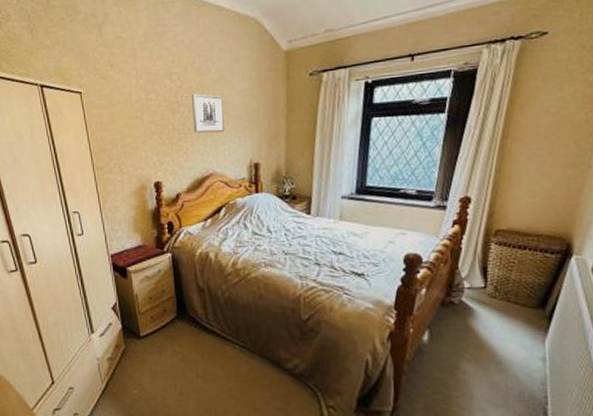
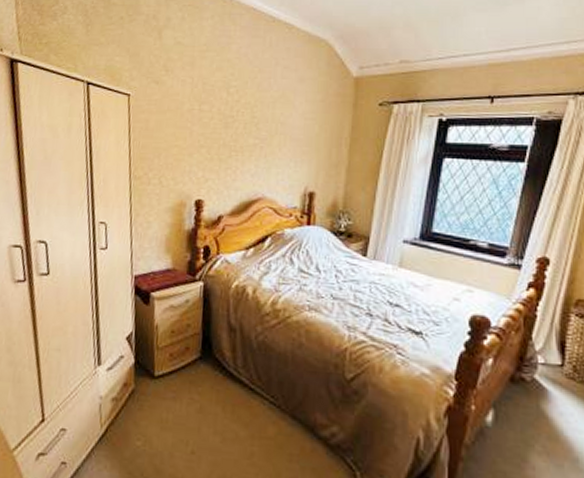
wall art: present [192,93,224,134] -> none [246,110,282,155]

